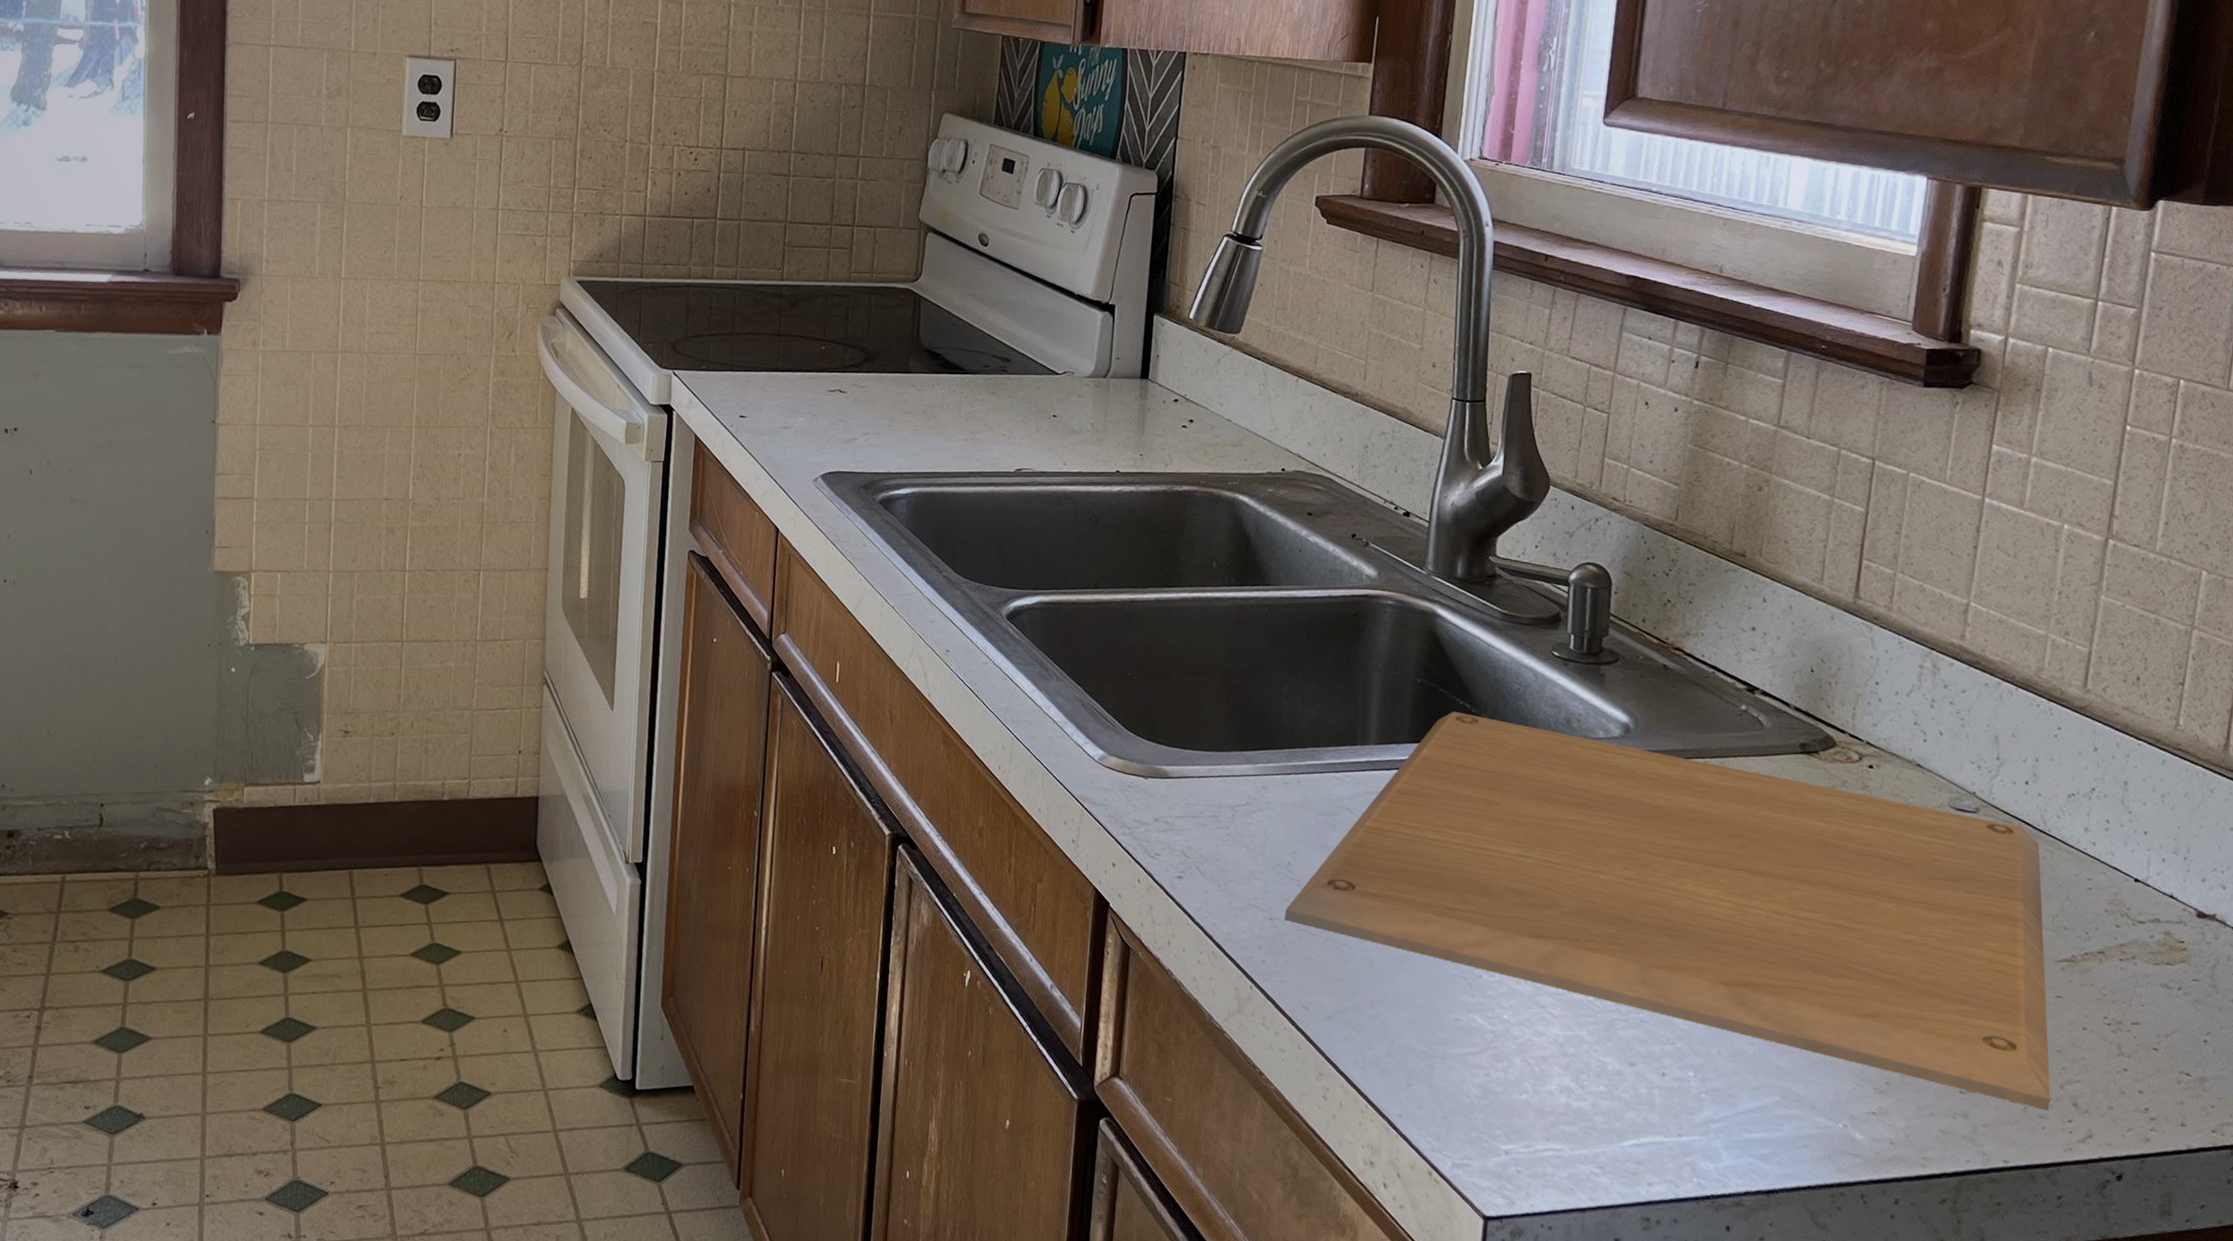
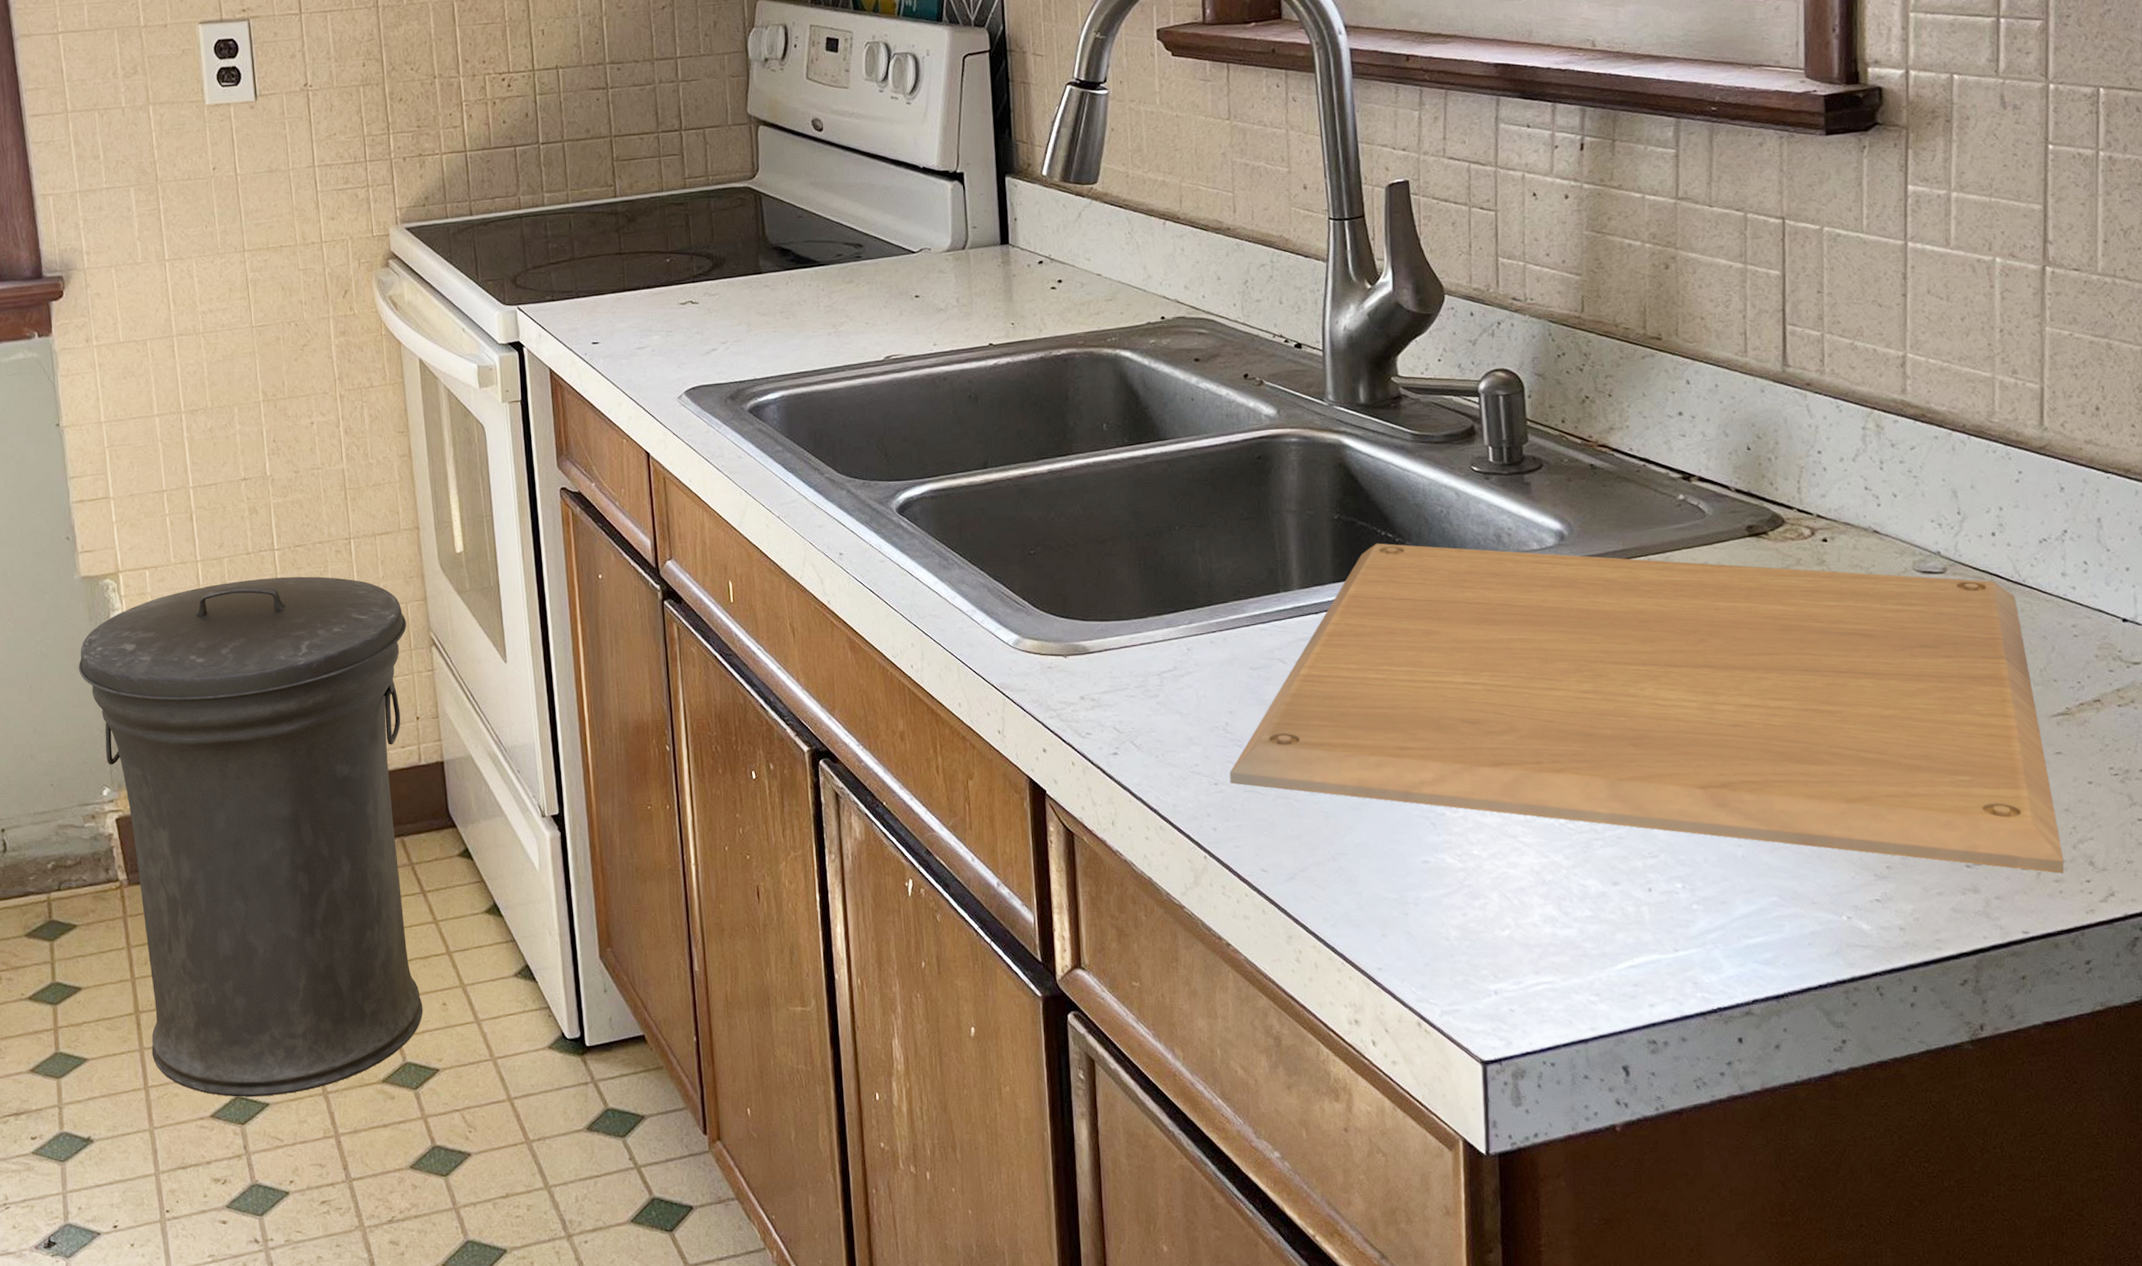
trash can: none [199,596,523,1097] -> present [78,576,423,1097]

